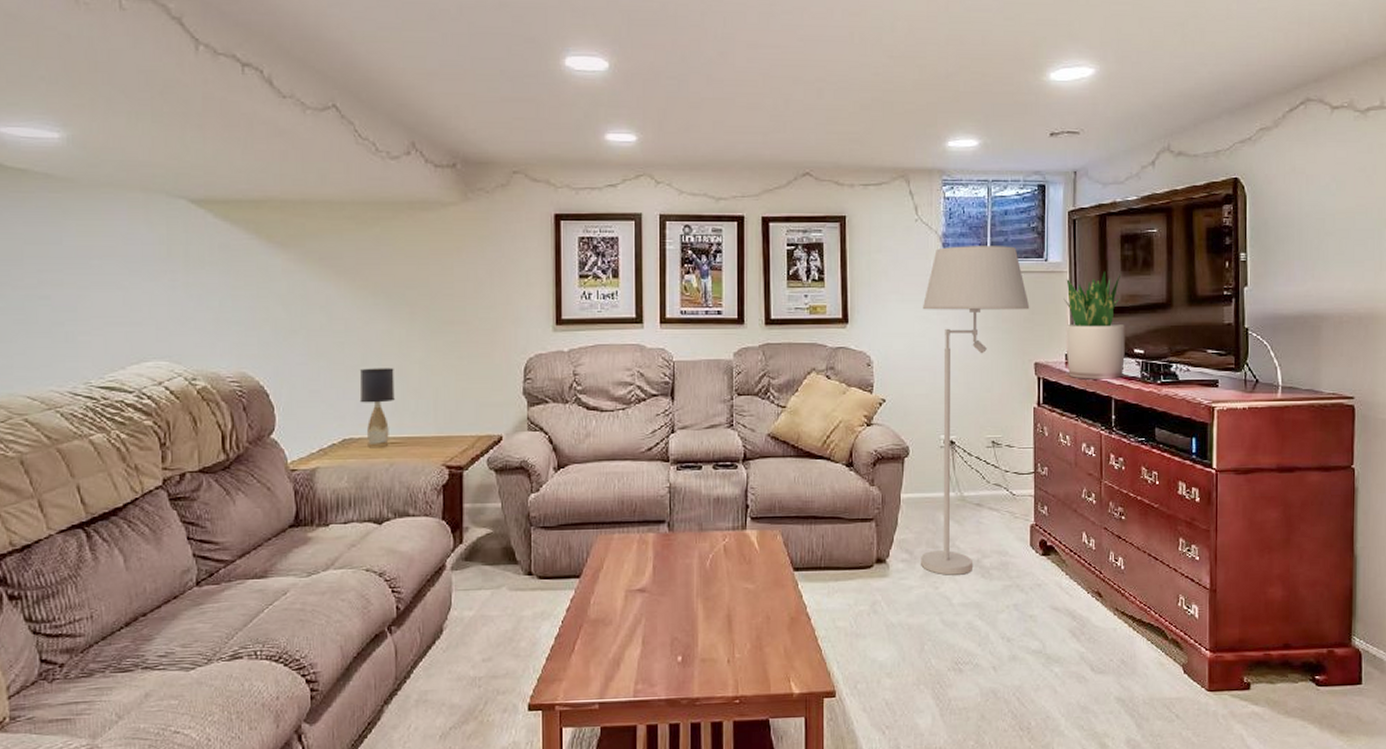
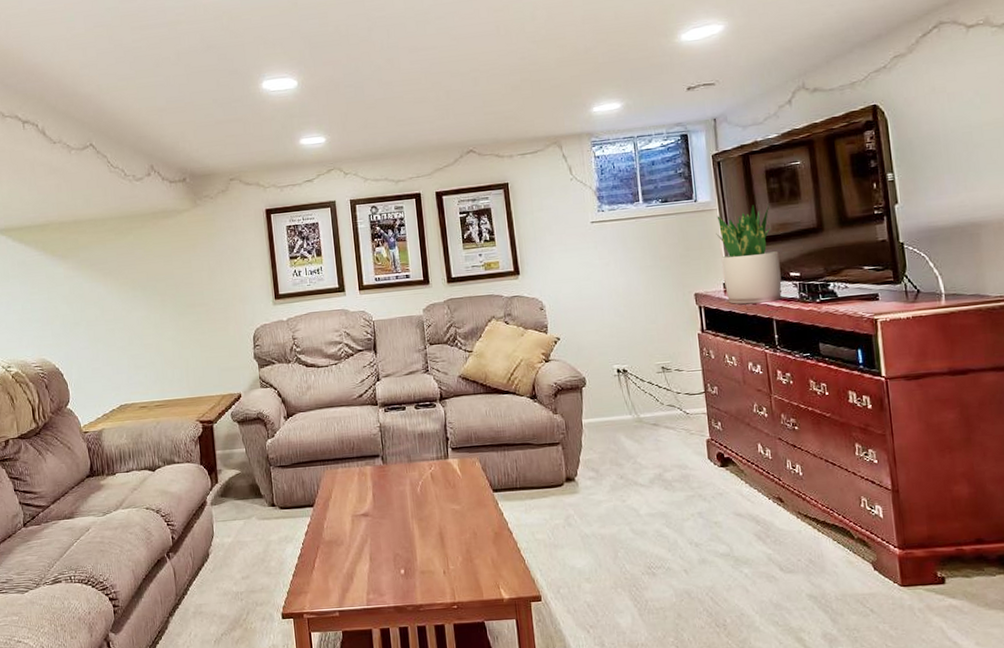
table lamp: present [359,368,395,449] -> none [128,345,156,411]
floor lamp: present [921,246,1030,575] -> none [585,192,685,490]

